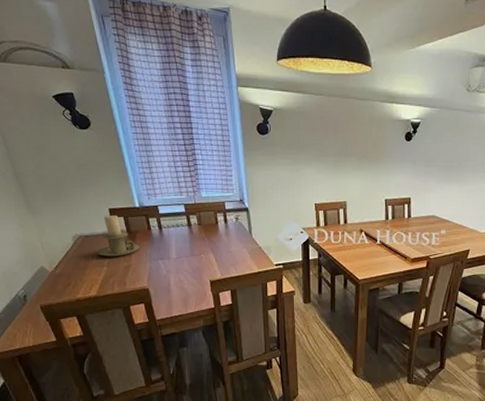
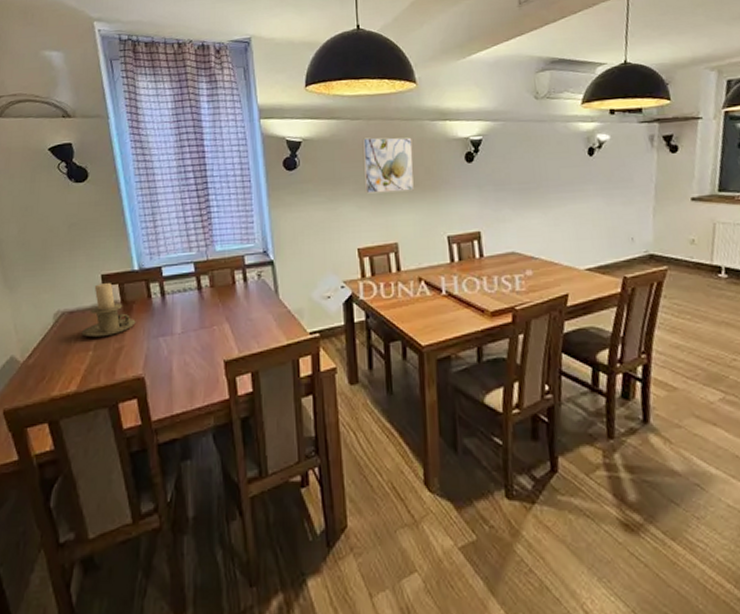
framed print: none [322,112,364,160] -> present [362,137,414,194]

